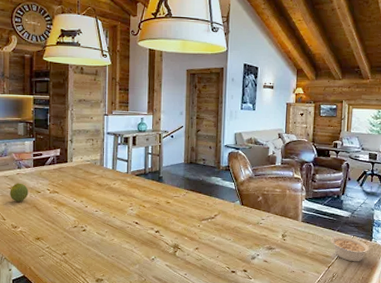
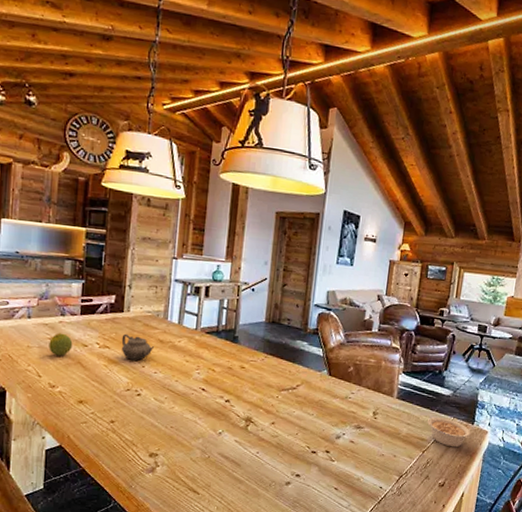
teapot: none [67,180,95,202] -> present [121,333,155,361]

